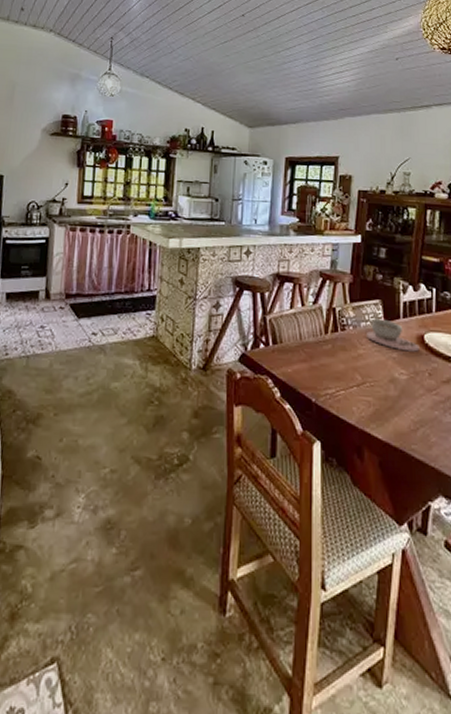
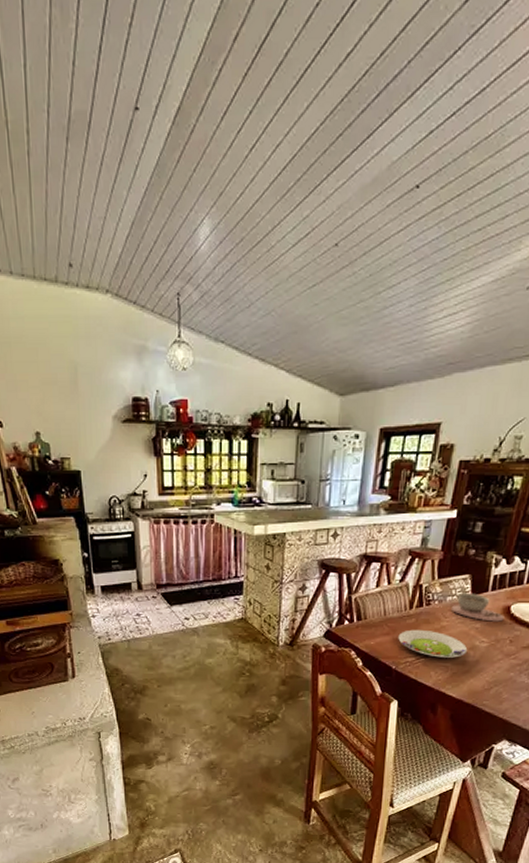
salad plate: none [316,356,388,391] -> present [398,629,468,658]

